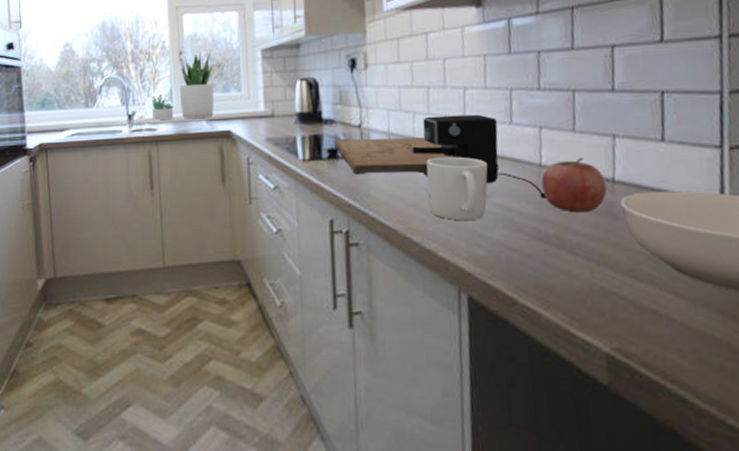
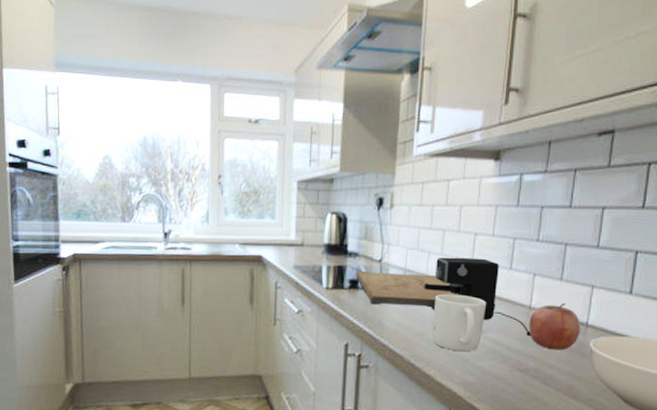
succulent plant: present [151,94,175,121] -> none [188,215,210,241]
planter: present [179,52,214,119] -> none [216,177,251,242]

